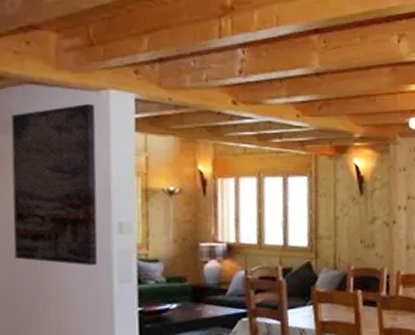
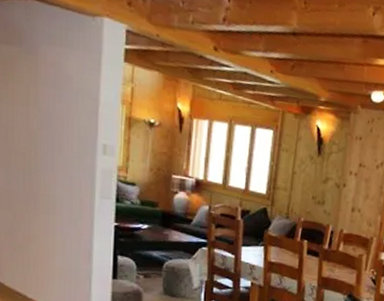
wall art: present [11,103,98,266] -> none [11,26,90,179]

